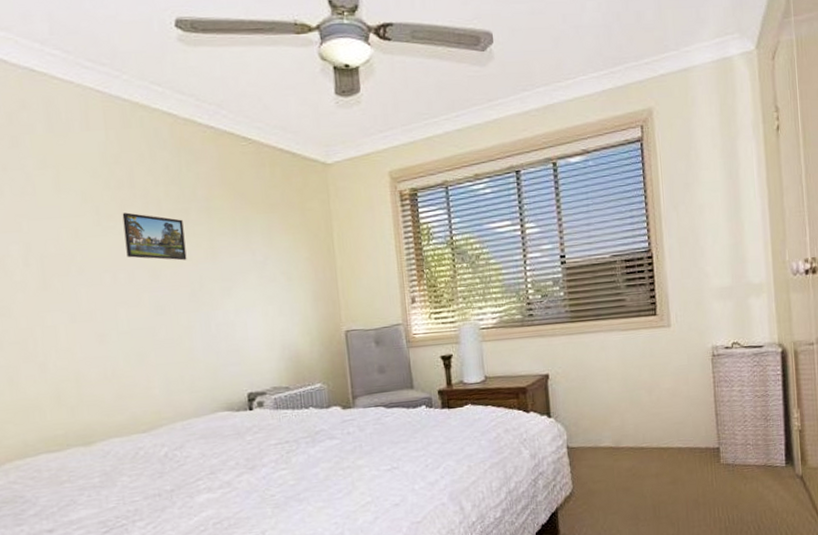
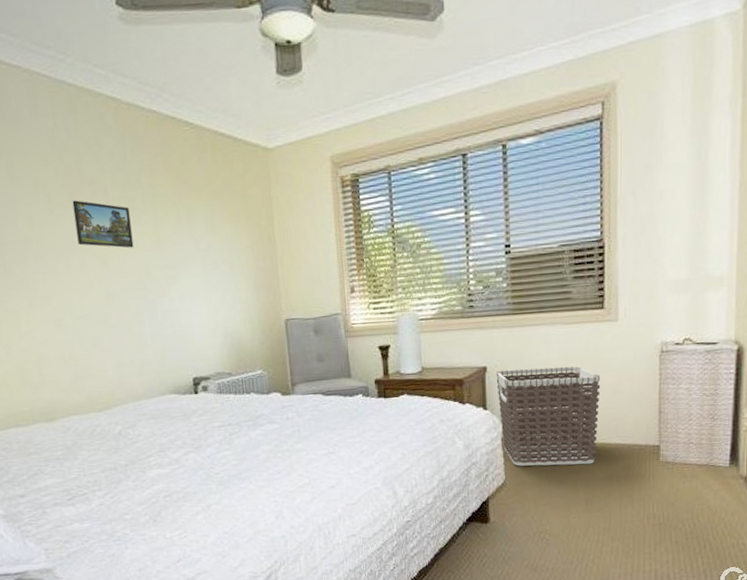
clothes hamper: none [558,372,660,474] -> present [496,366,601,466]

